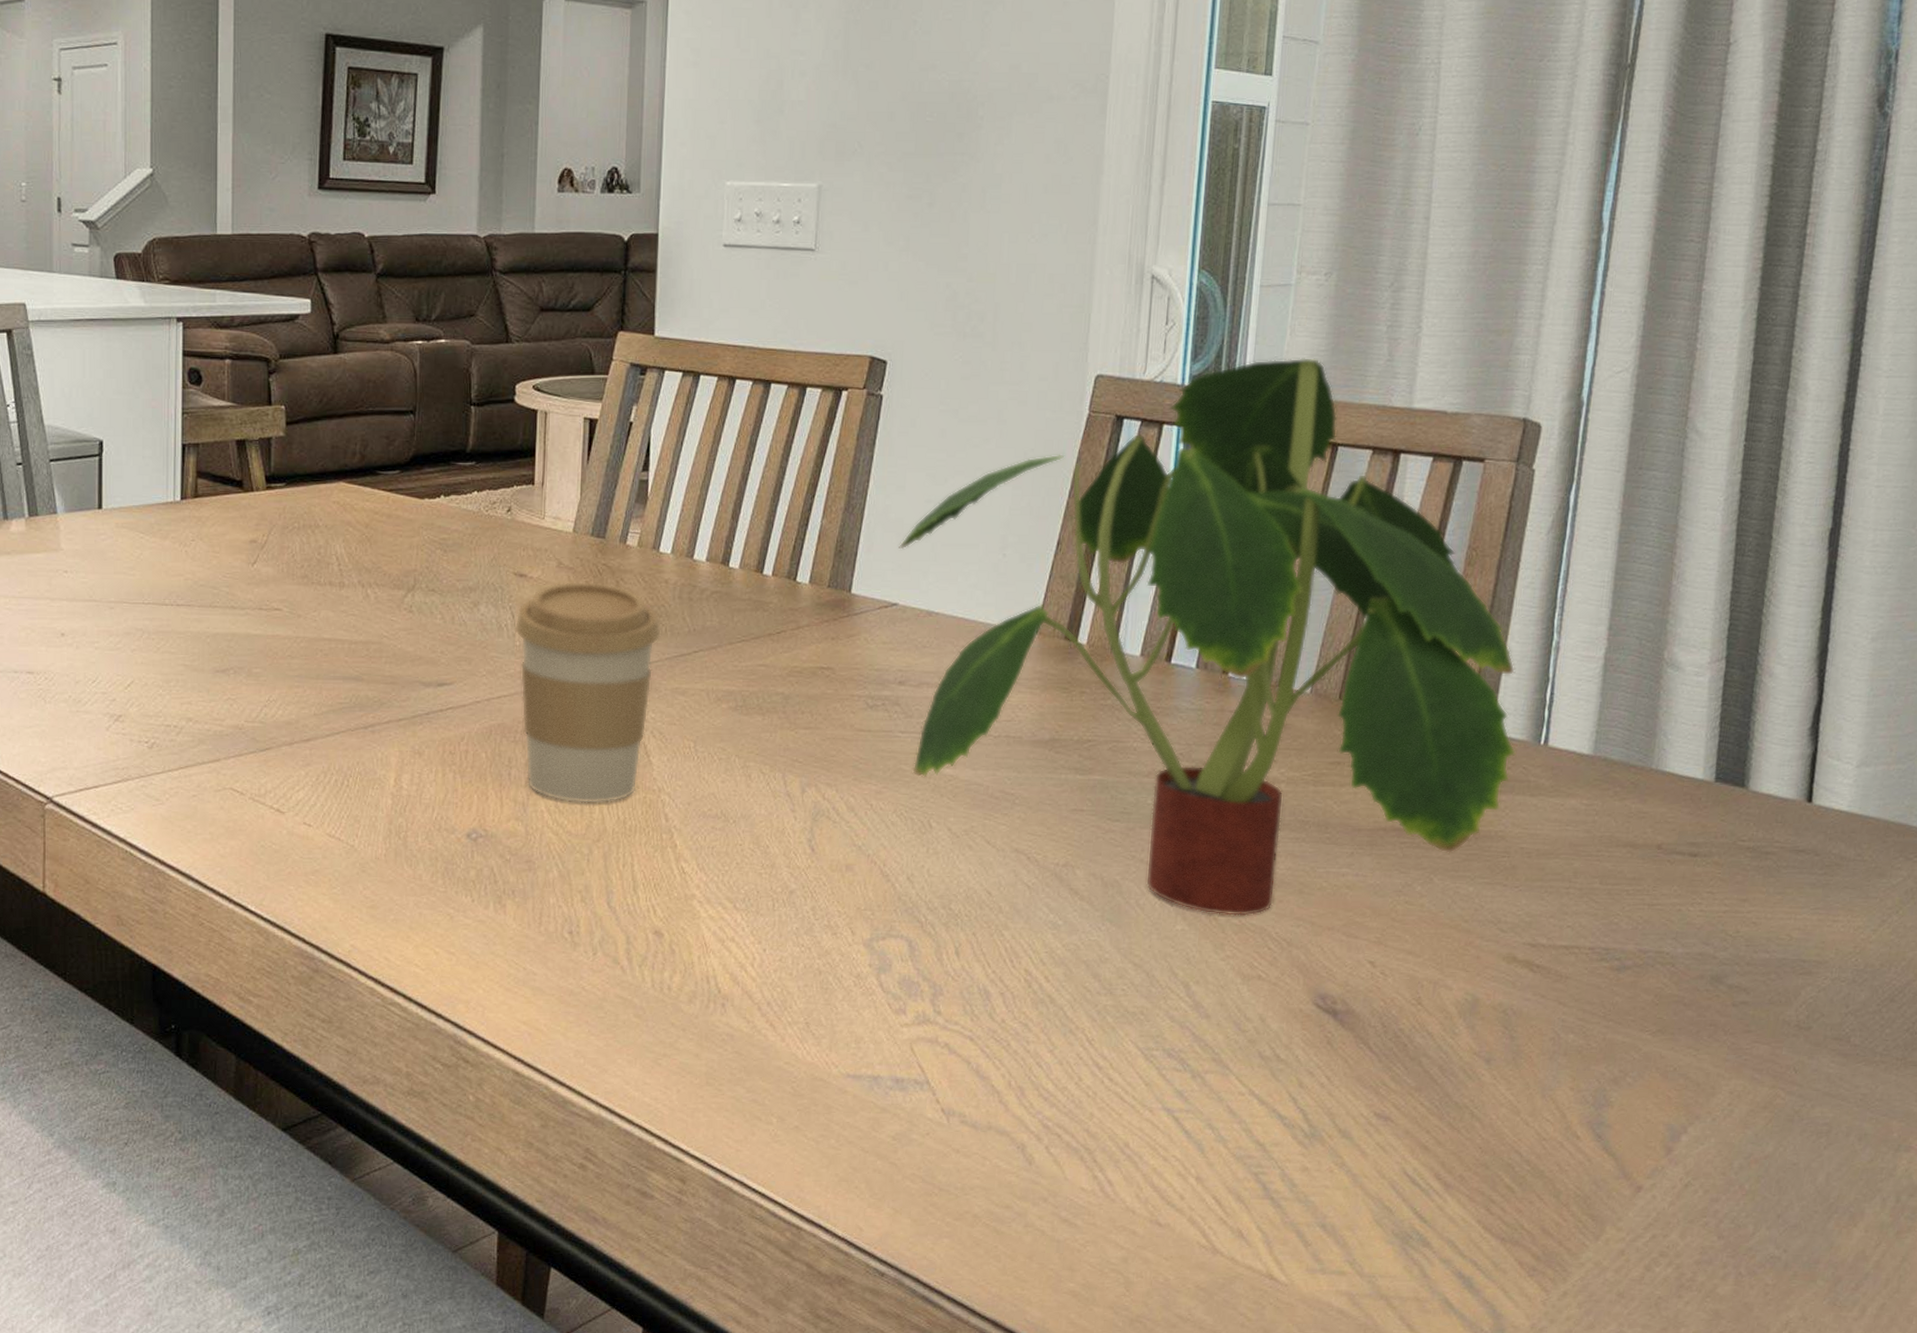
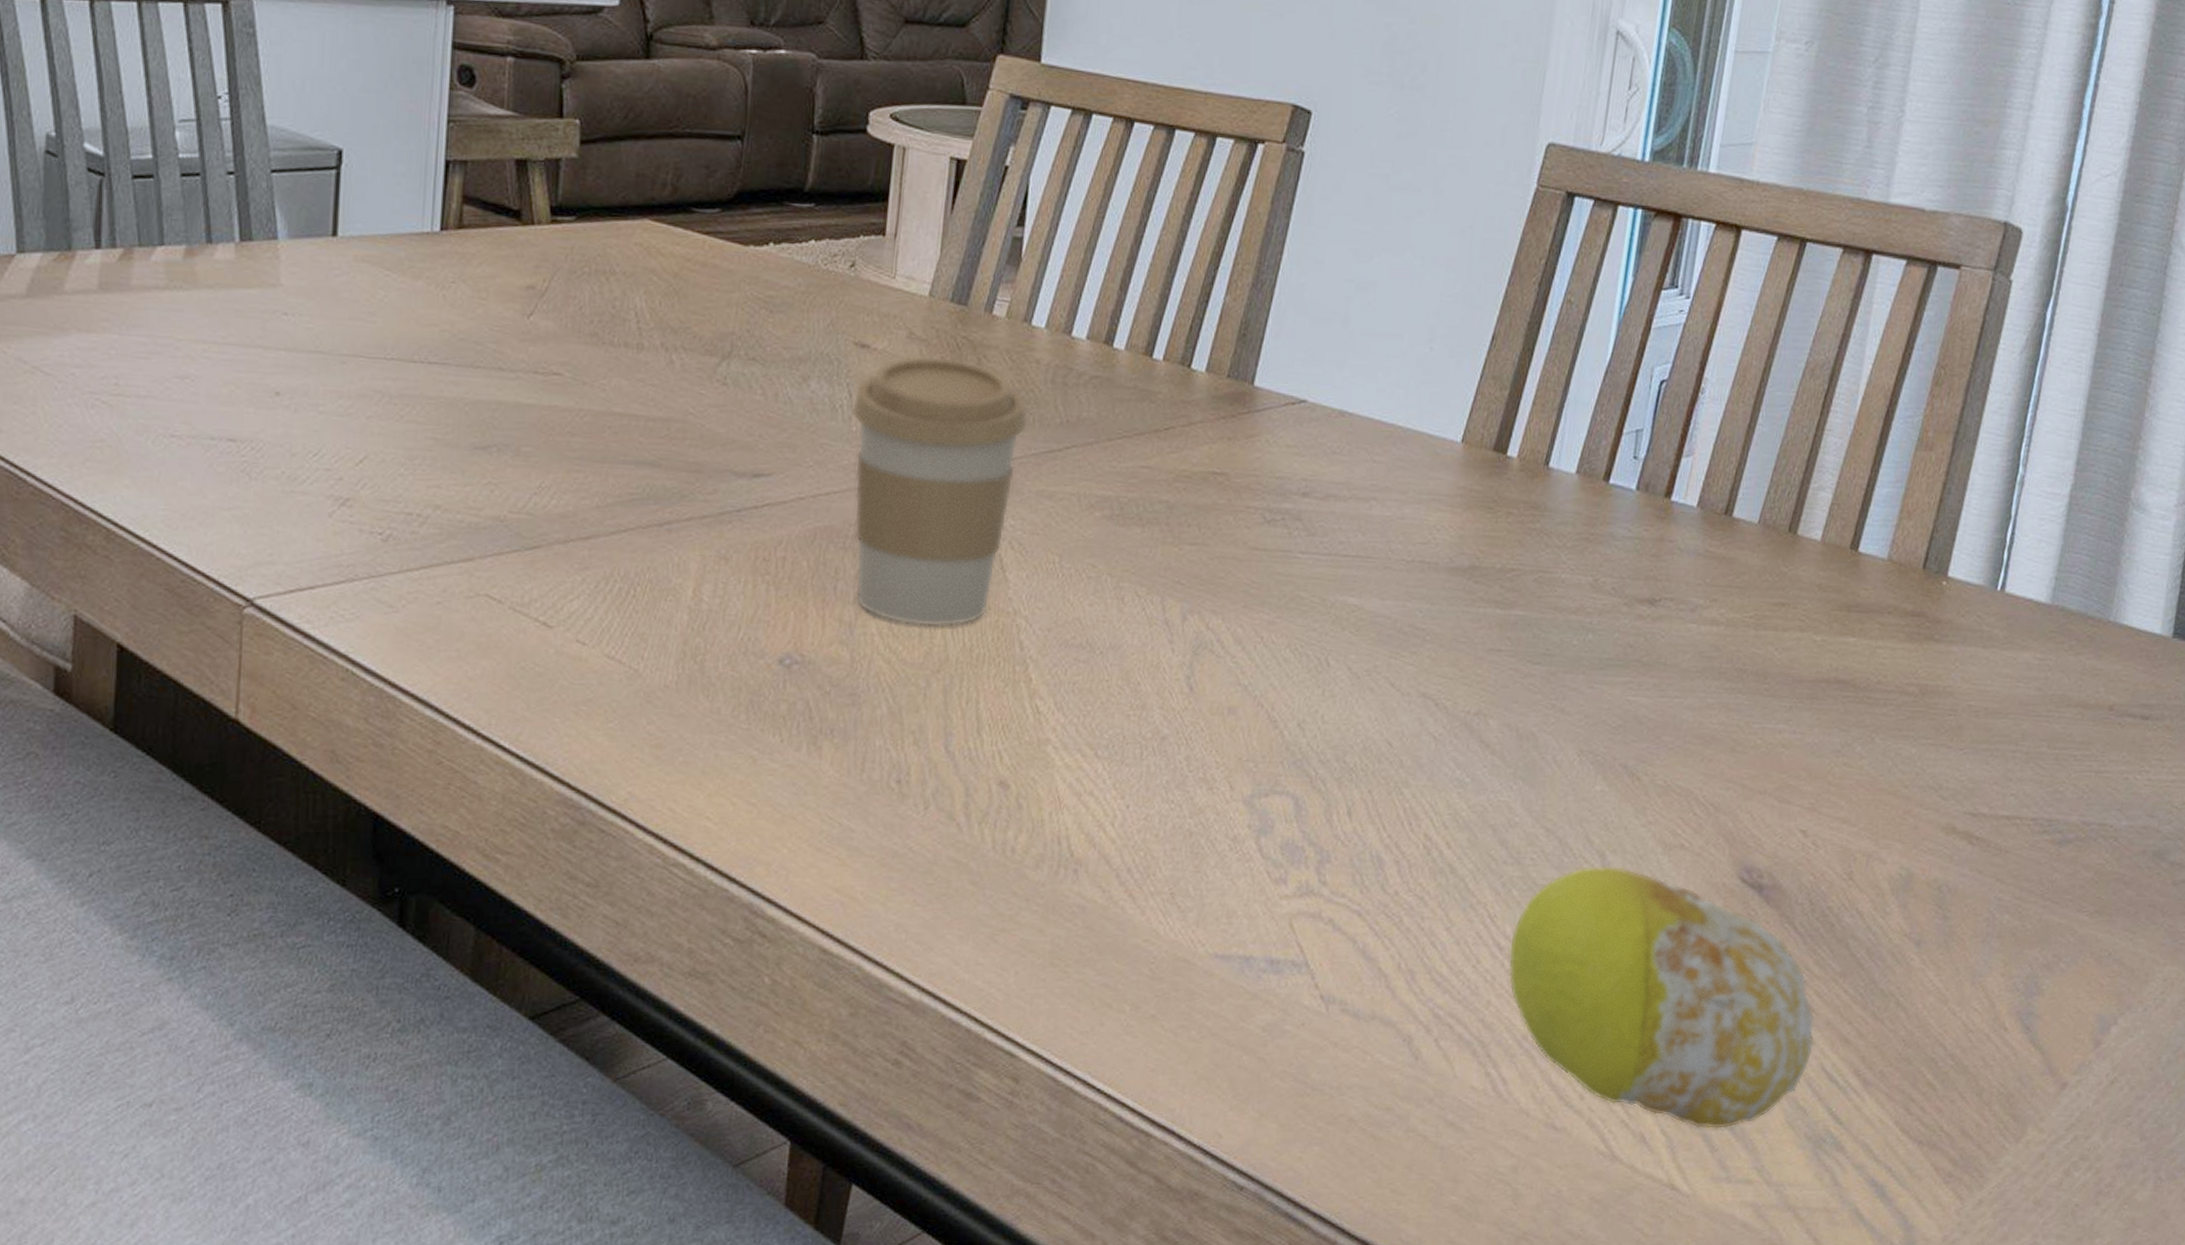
plant: present [899,358,1516,916] -> none [1311,137,1977,776]
fruit: none [1106,995,1396,1227] -> present [1508,866,1815,1130]

